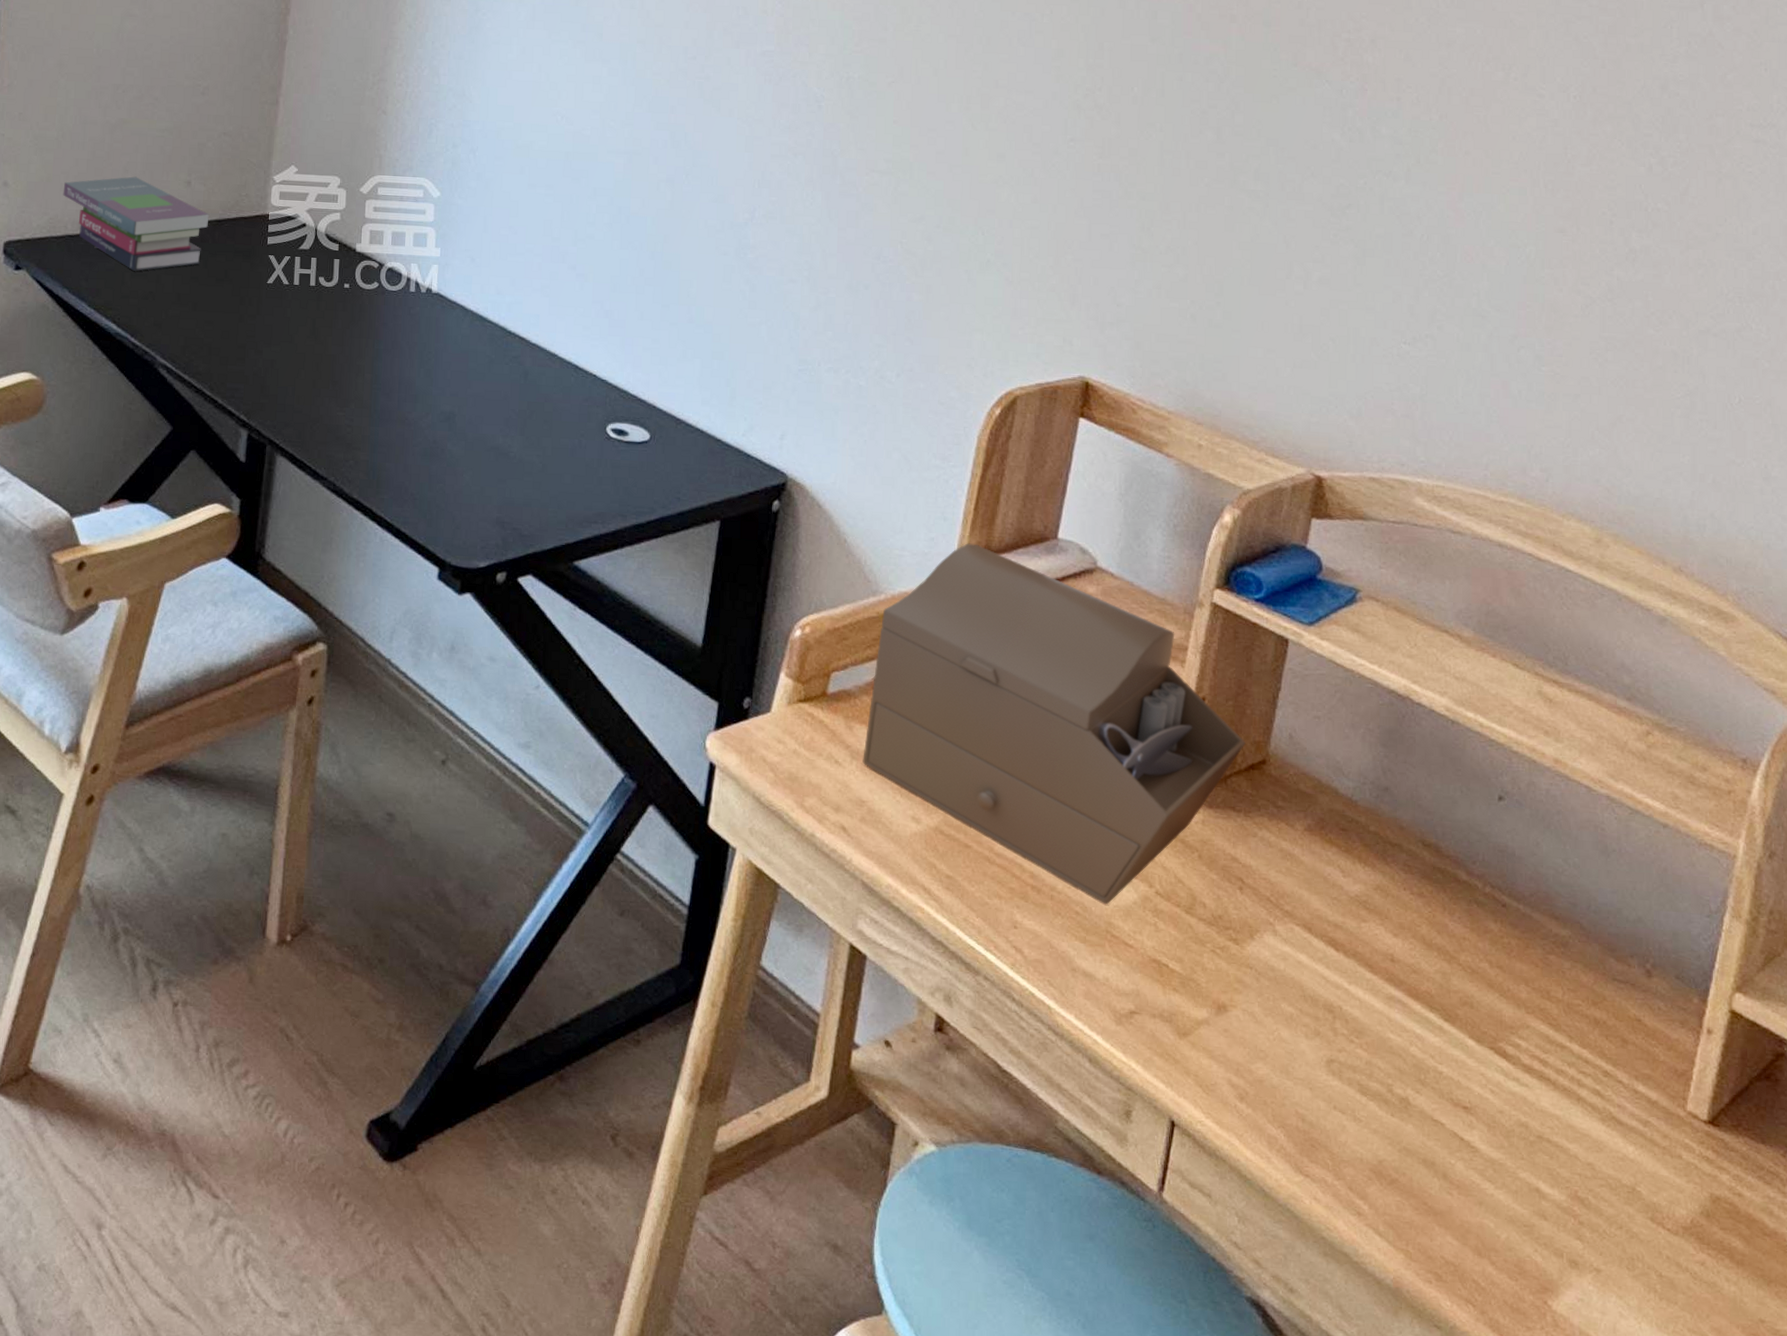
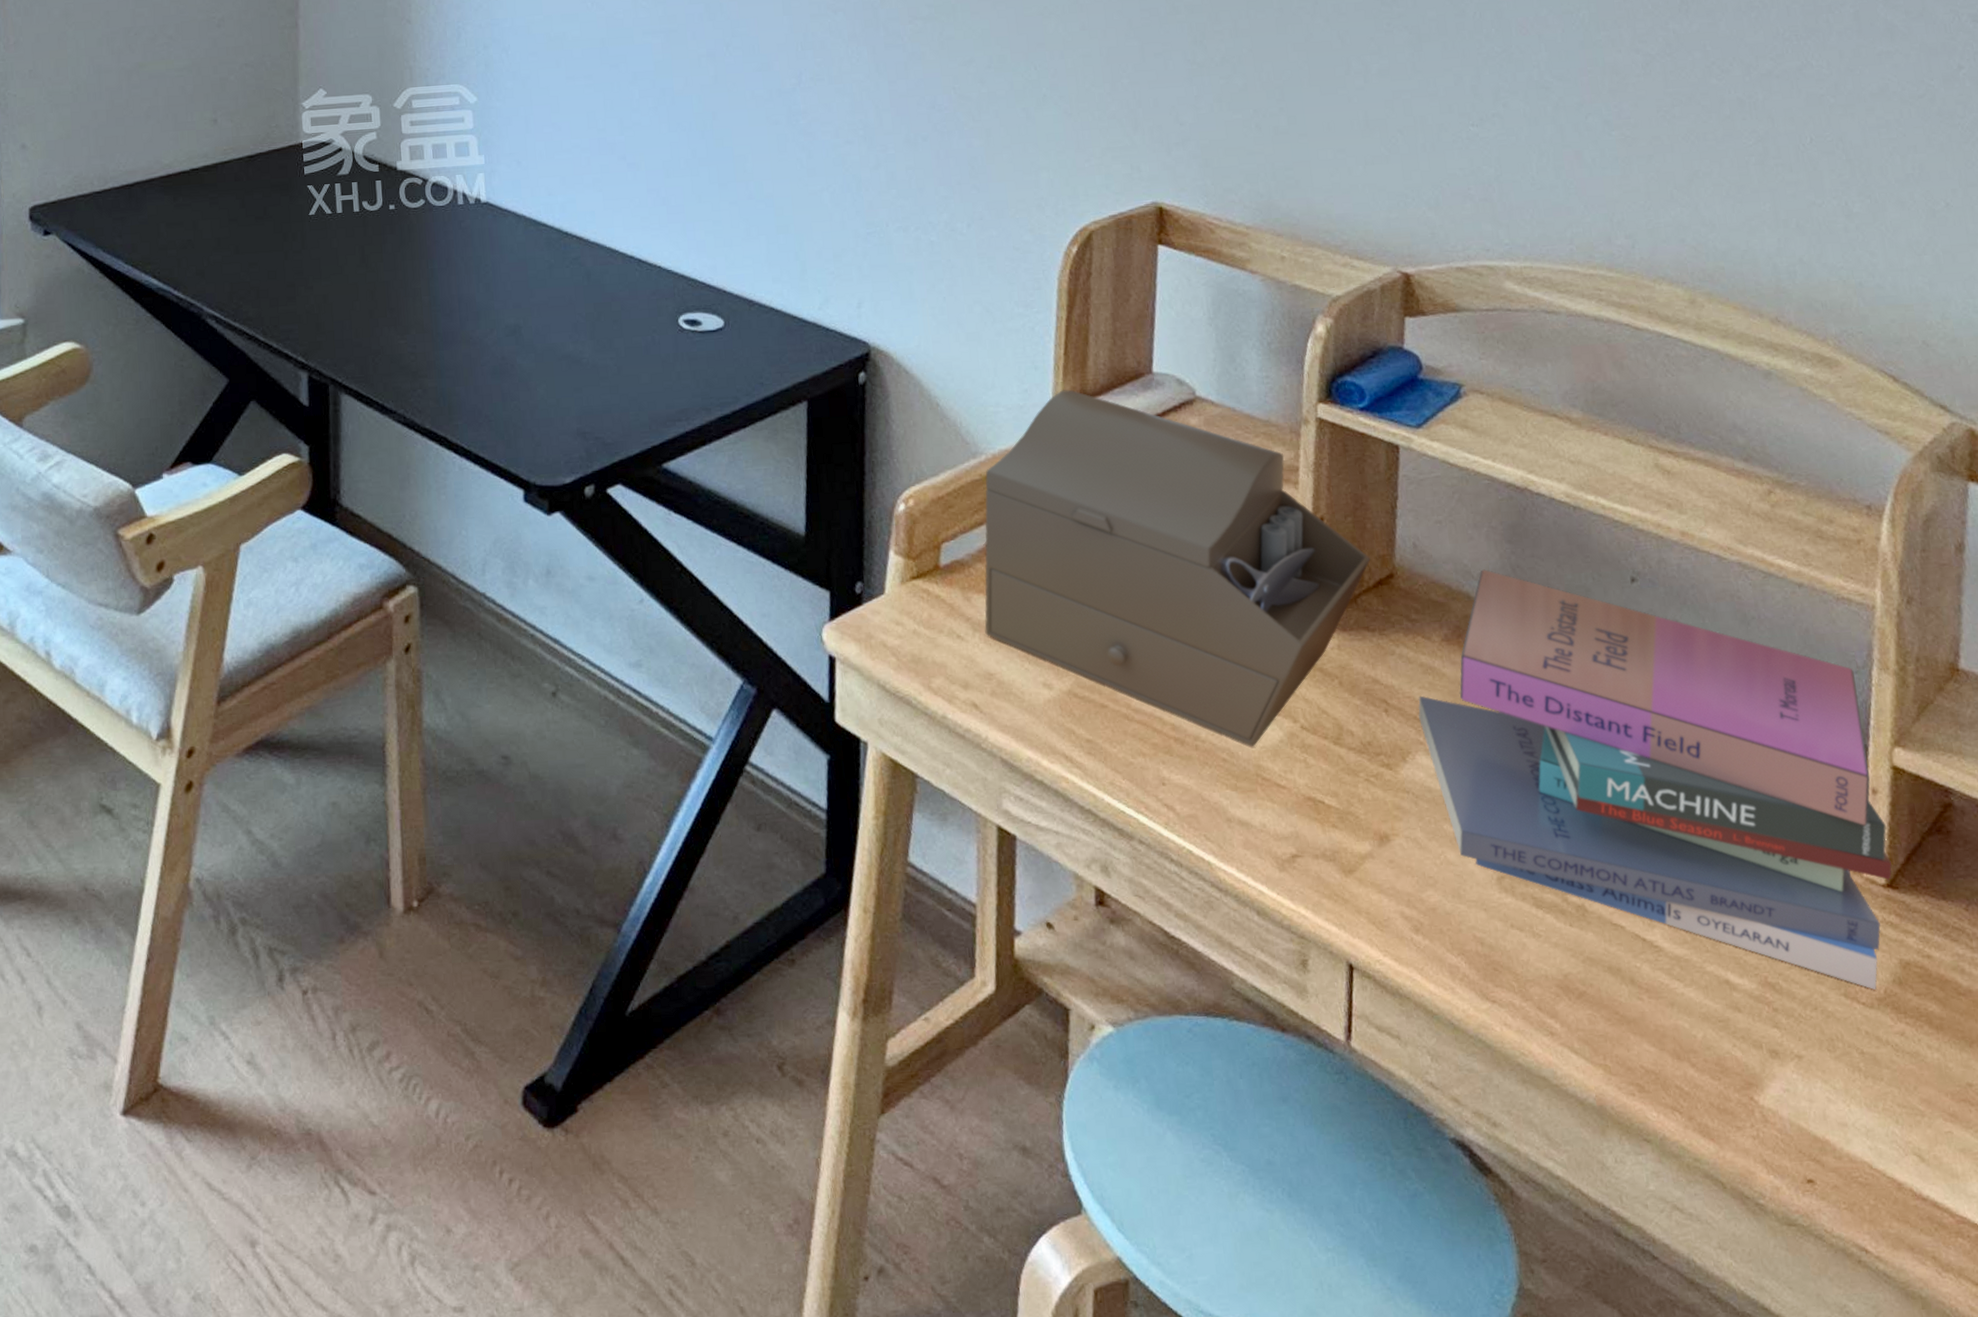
books: present [63,176,210,271] -> none [84,121,241,221]
books: none [1272,768,1716,1218] -> present [1418,569,1892,990]

